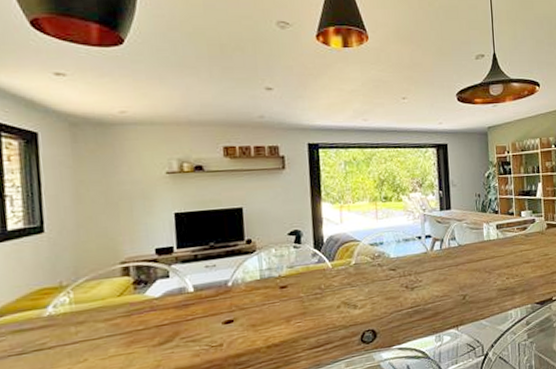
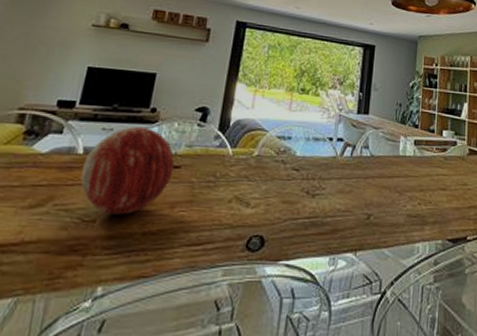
decorative orb: none [197,258,282,337] -> present [81,127,175,215]

